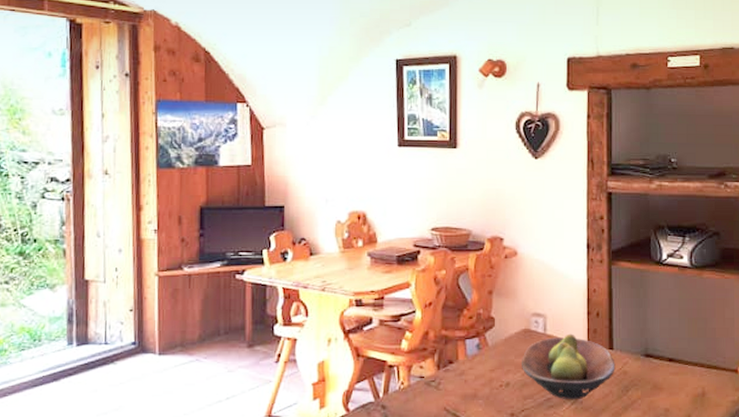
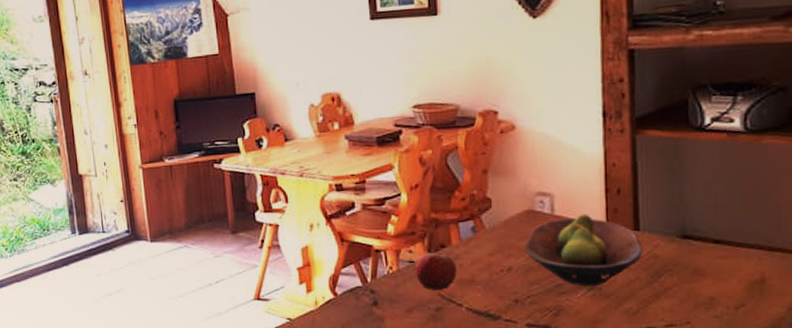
apple: none [424,369,462,405] -> present [414,253,457,290]

